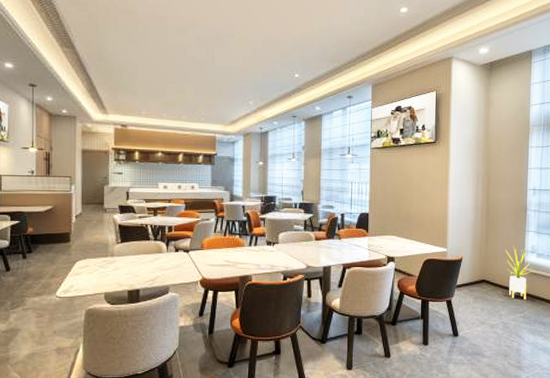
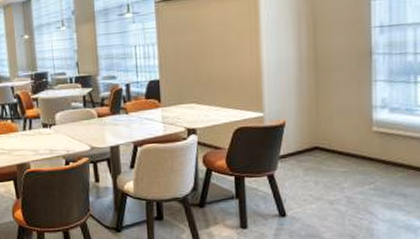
house plant: present [505,248,535,300] -> none [344,104,388,167]

